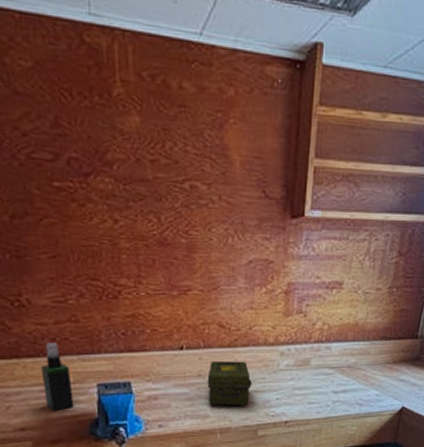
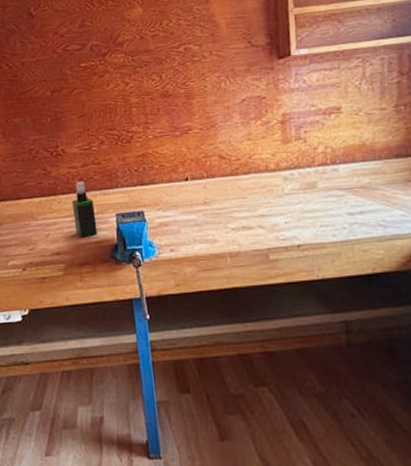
ammo box: present [207,360,252,408] -> none [213,187,258,232]

